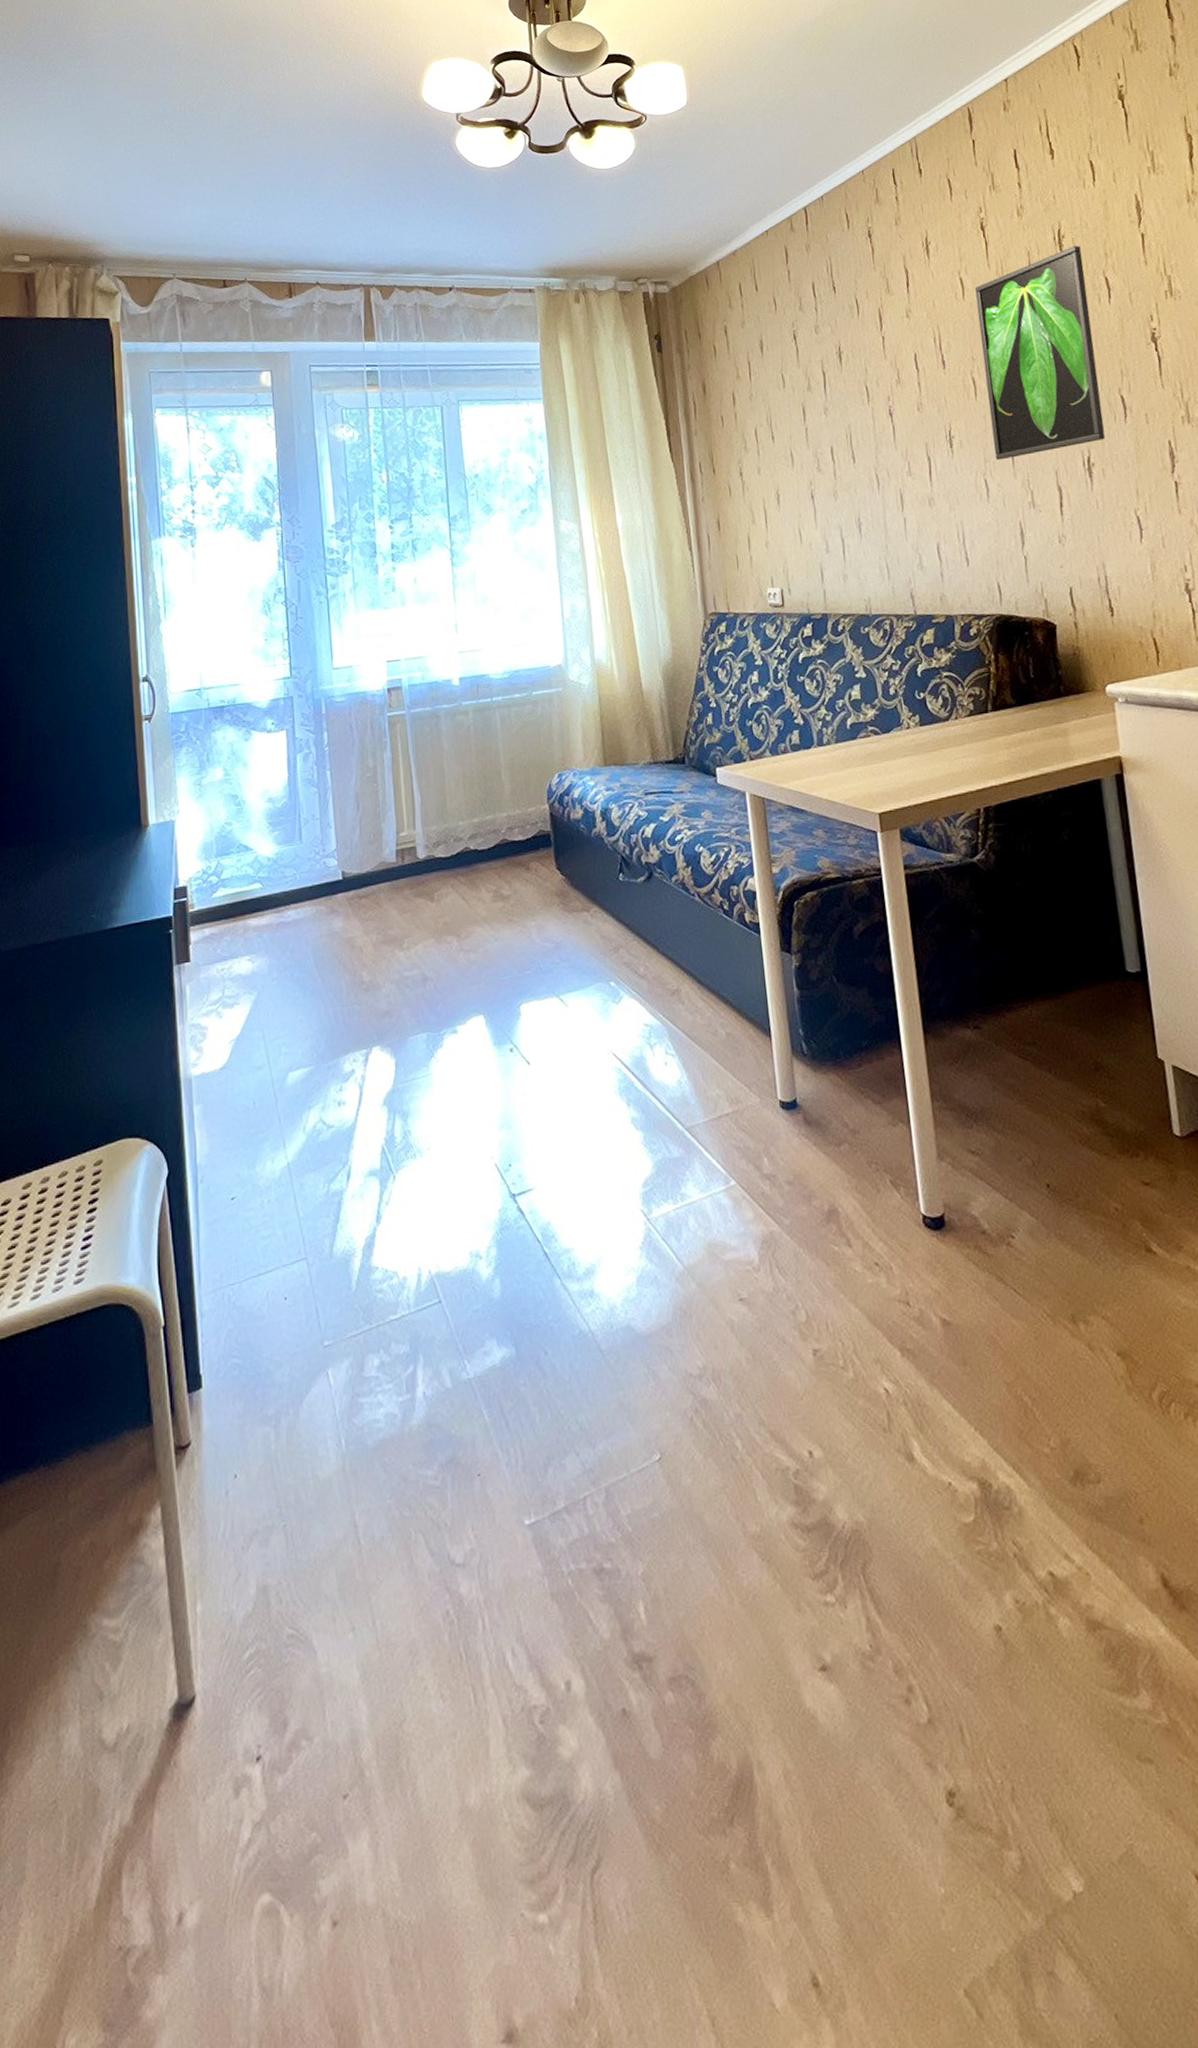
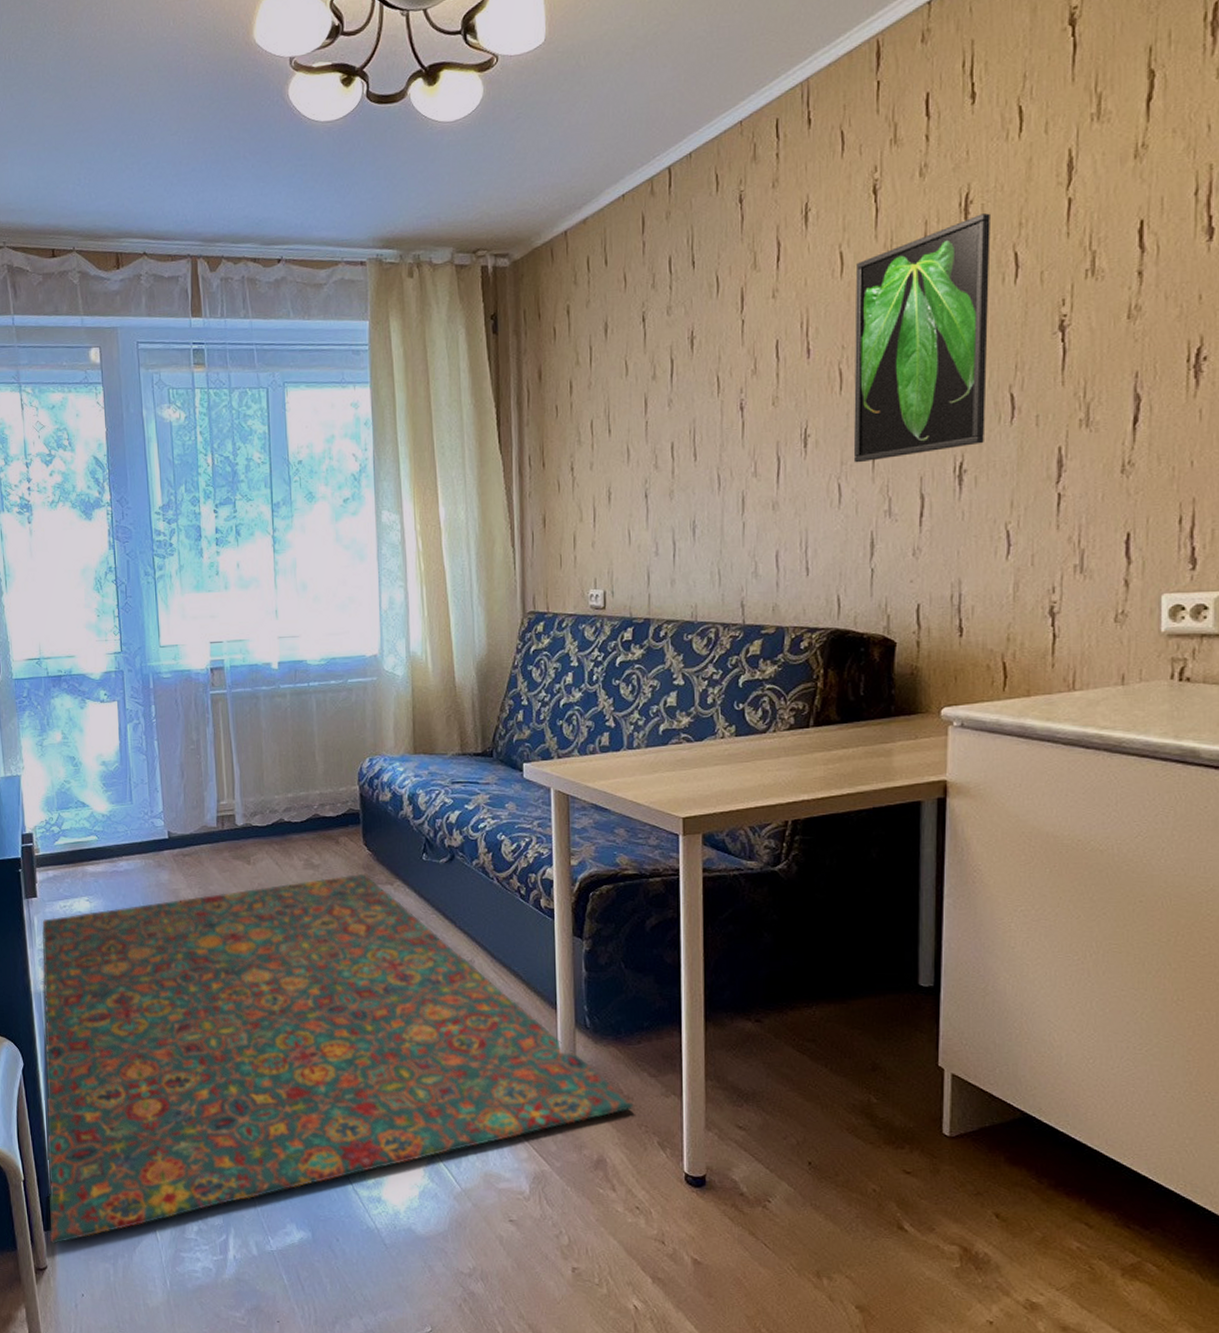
rug: none [194,901,861,1411] -> present [42,873,634,1245]

